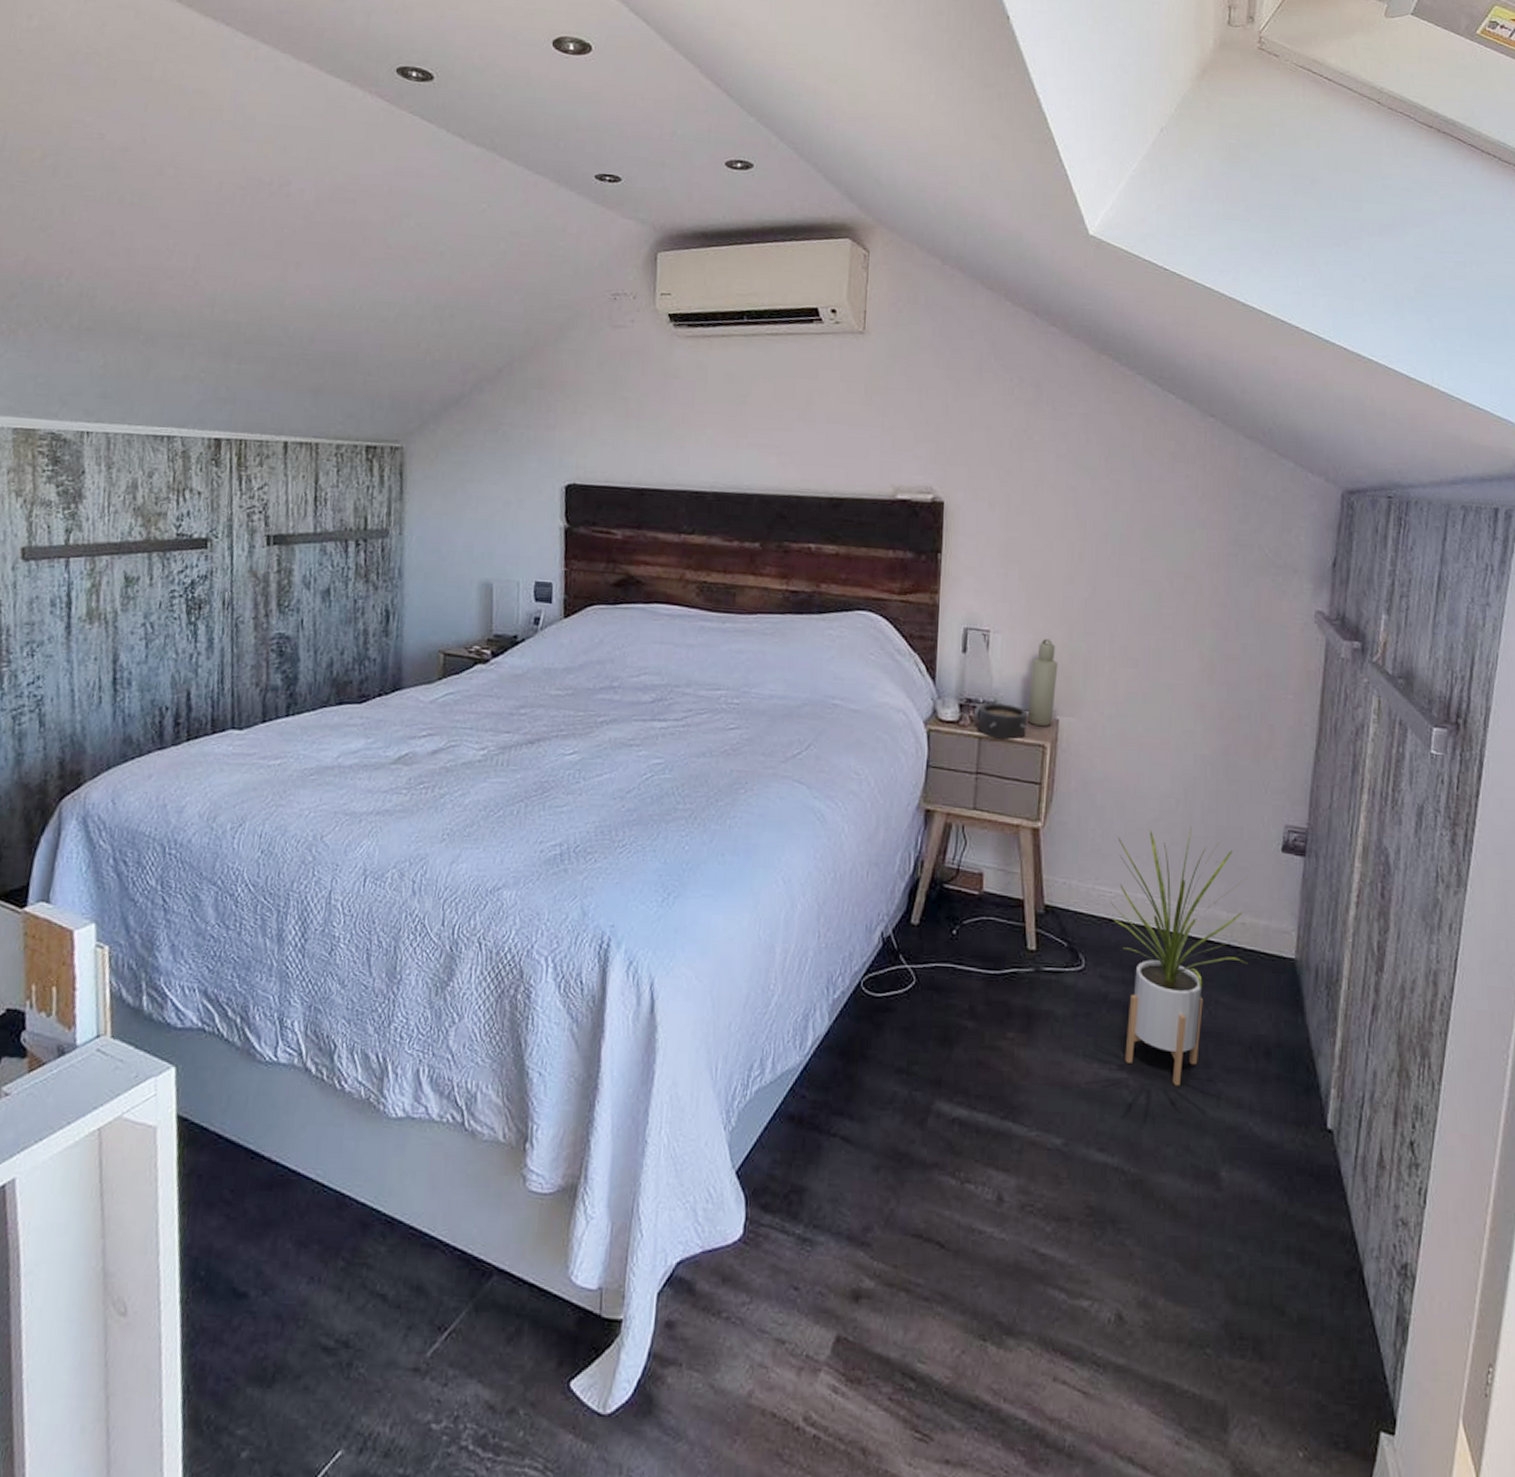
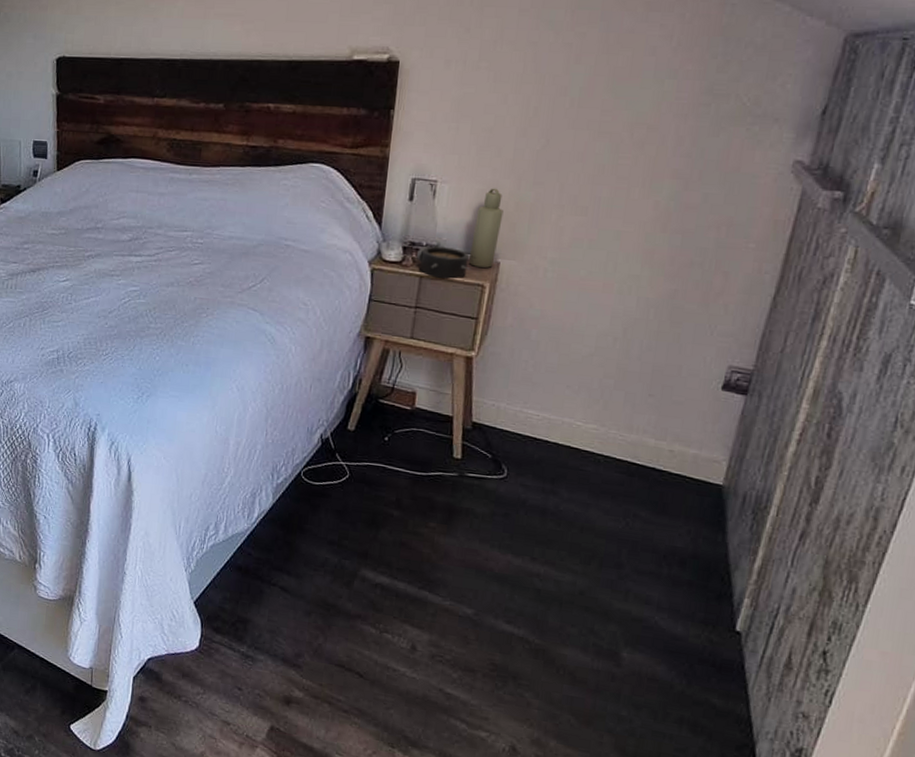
house plant: present [1109,826,1248,1087] -> none [536,362,682,581]

